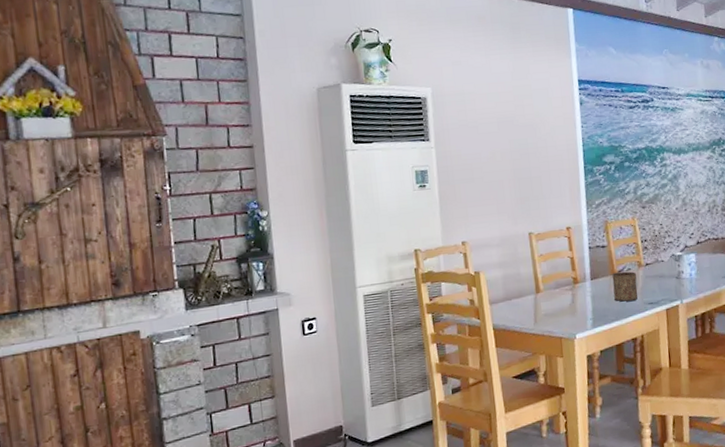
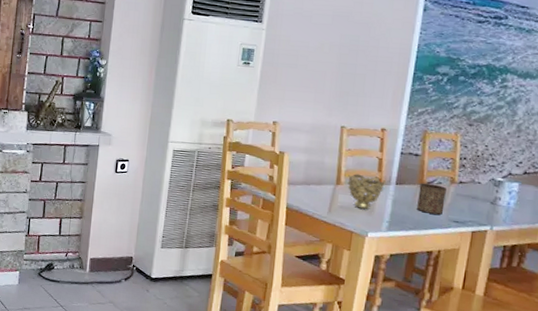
decorative bowl: none [545,277,581,312] -> present [347,174,385,209]

